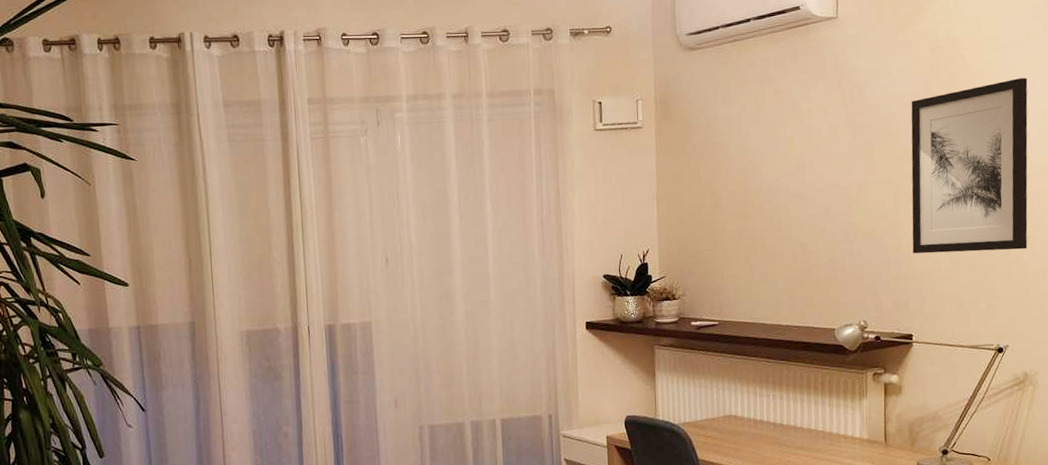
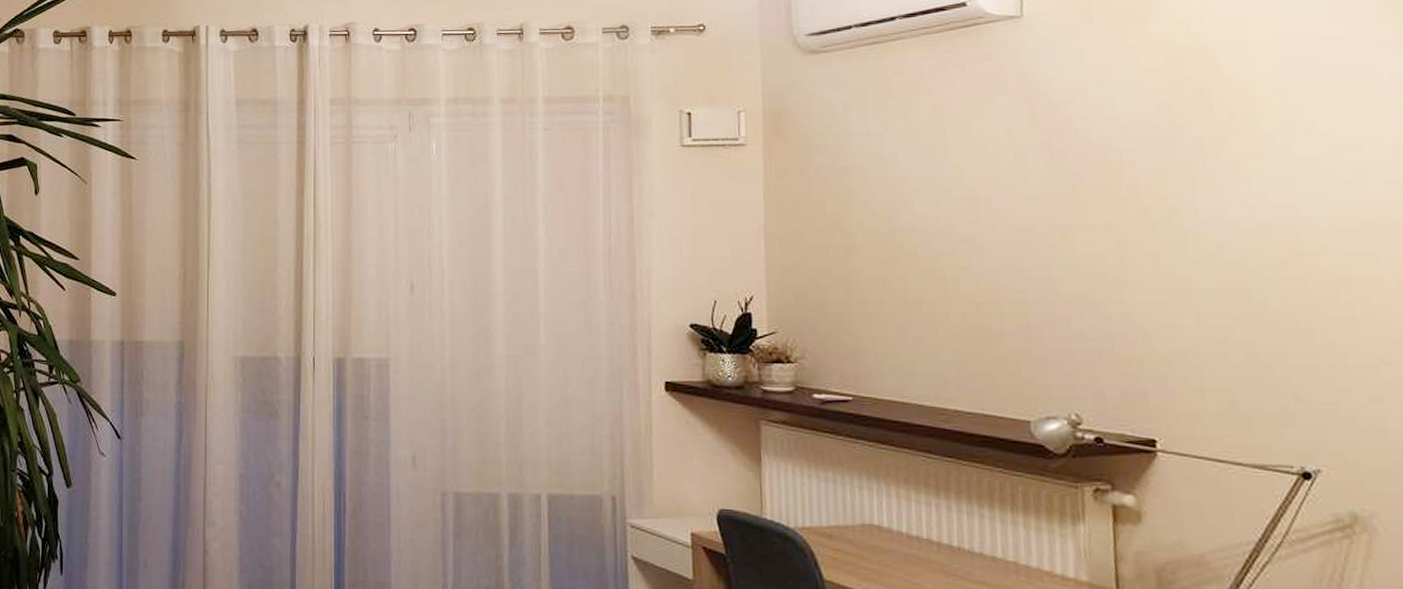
wall art: present [911,78,1028,254] -> none [1139,98,1344,333]

